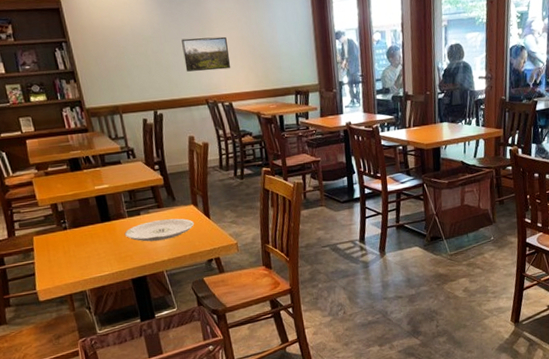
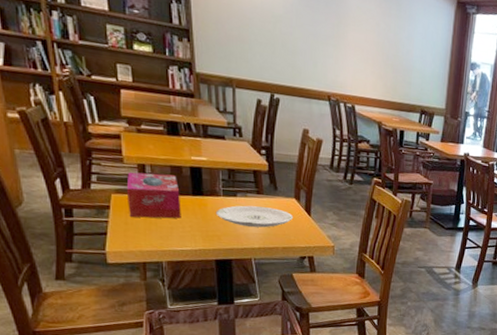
tissue box: none [43,207,95,255] -> present [126,171,181,219]
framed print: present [181,36,231,72] -> none [312,27,361,71]

